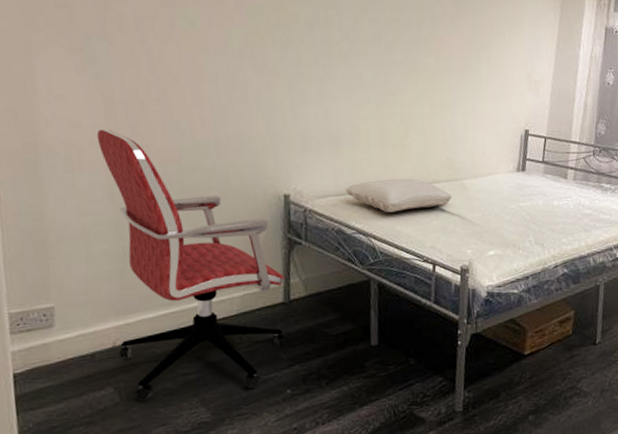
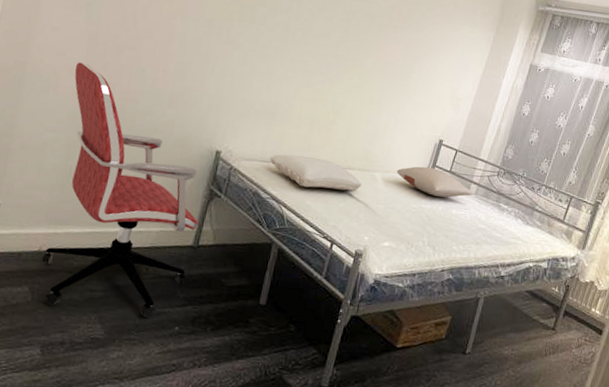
pillow: none [486,161,573,192] -> present [397,166,474,198]

